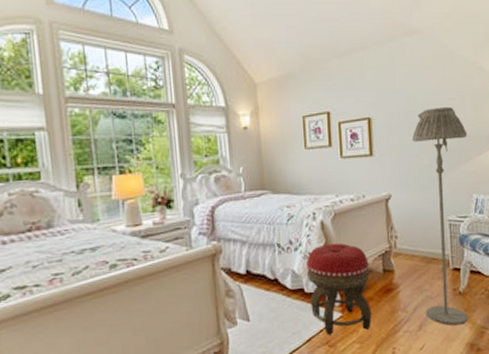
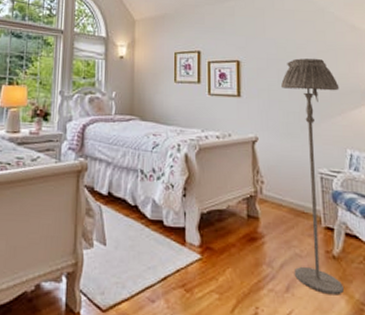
footstool: present [306,243,372,335] -> none [167,178,233,279]

